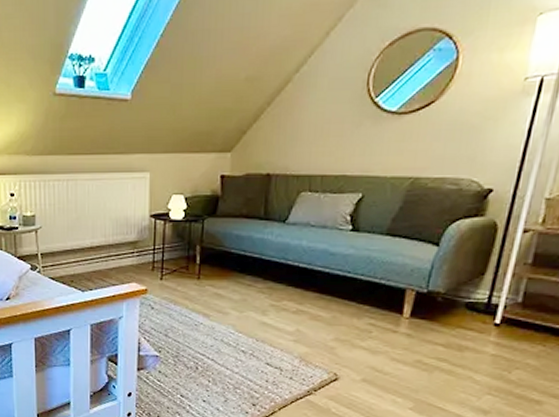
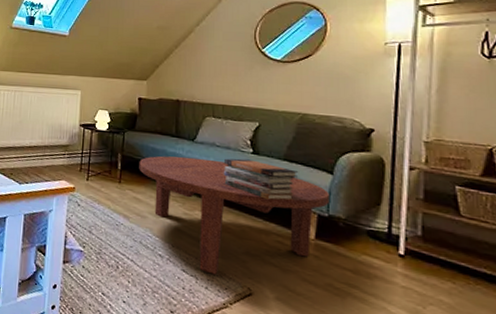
coffee table: none [220,242,432,365] -> present [139,156,329,275]
book stack: none [316,238,402,281] -> present [223,158,299,201]

